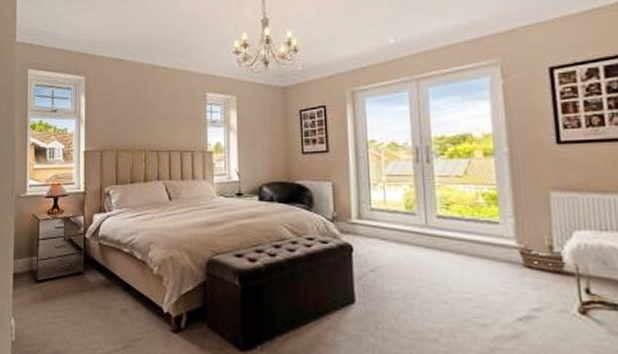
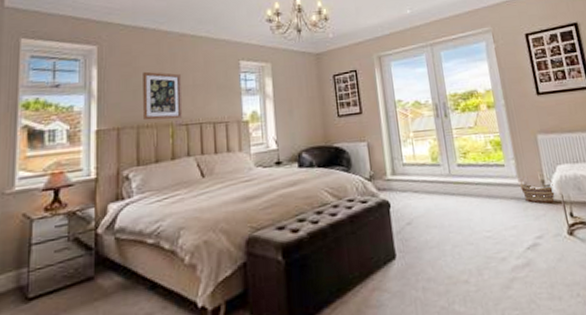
wall art: none [121,100,154,146] -> present [143,71,183,121]

